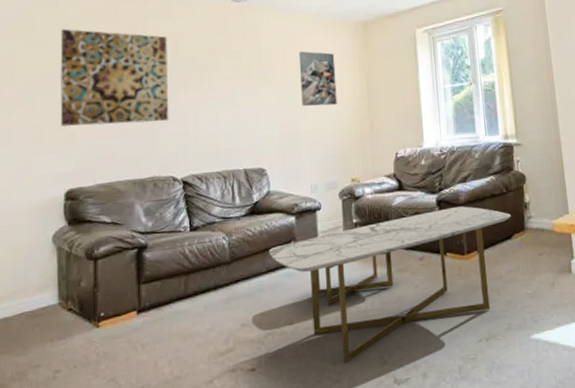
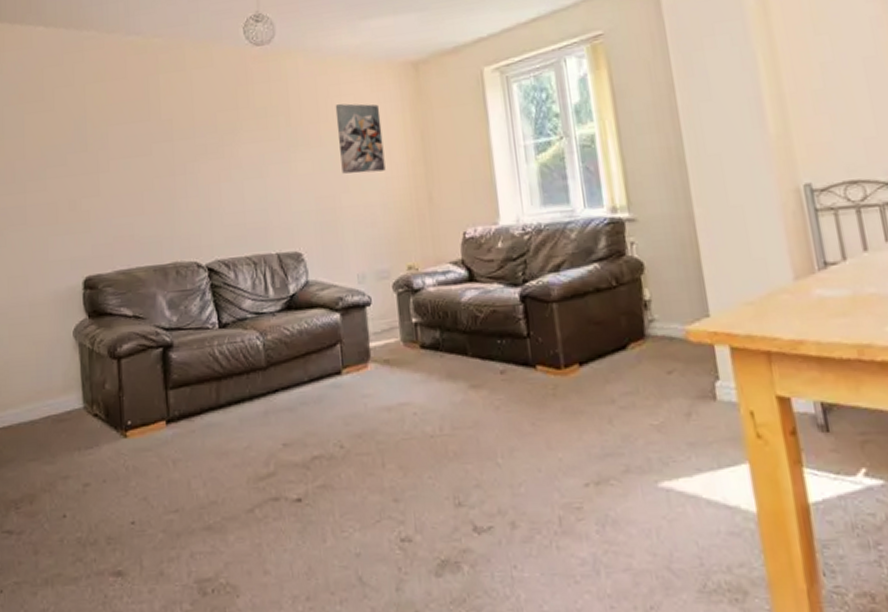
wall art: present [60,28,169,127] -> none [68,89,189,205]
coffee table: present [269,206,511,364] -> none [310,304,625,502]

